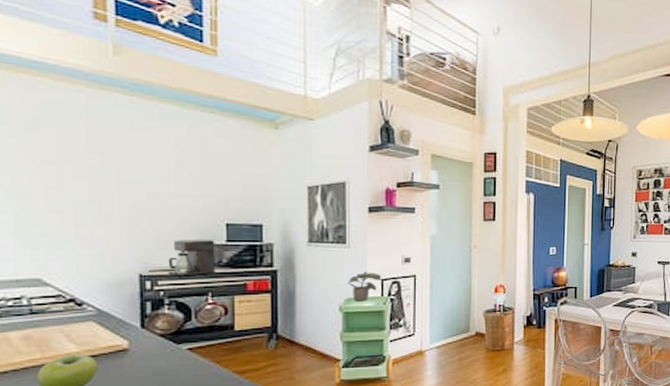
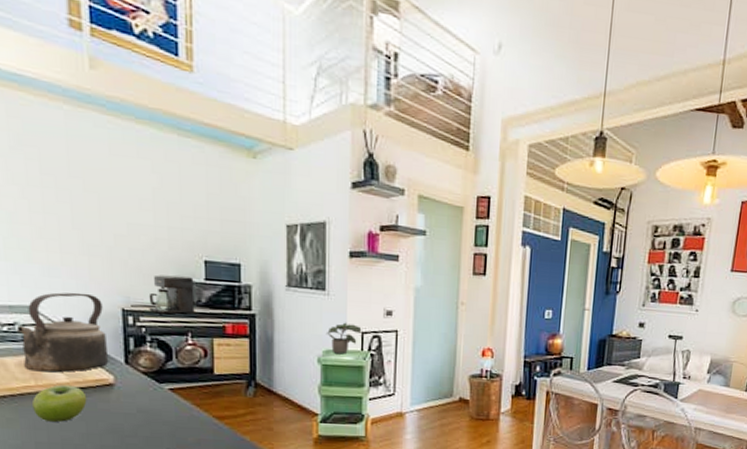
kettle: none [22,262,124,344] -> present [16,292,109,373]

